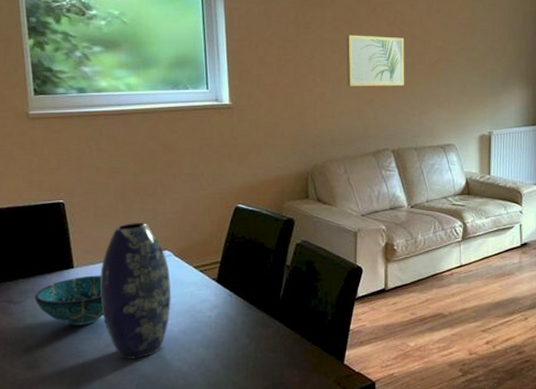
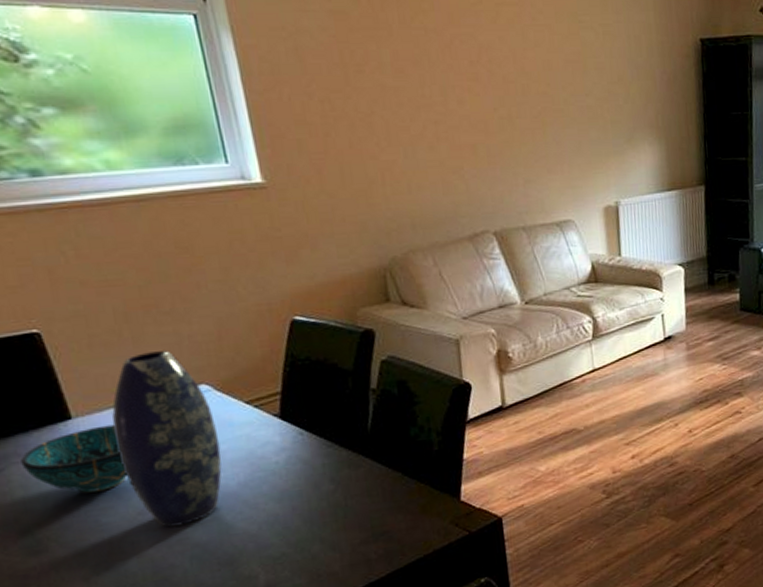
wall art: present [347,35,405,86] -> none [416,79,502,151]

